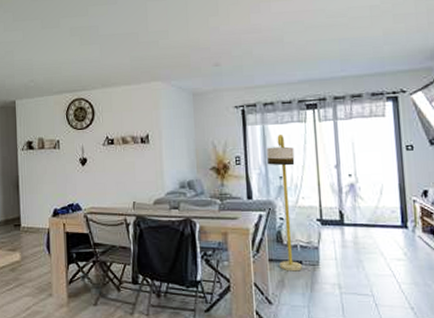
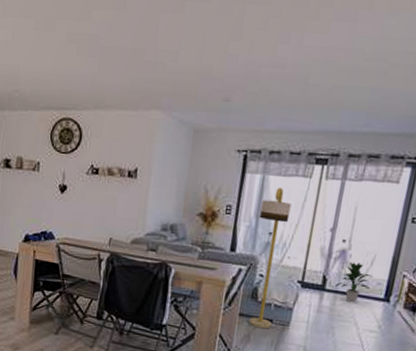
indoor plant: none [353,194,386,234] -> present [335,261,372,303]

